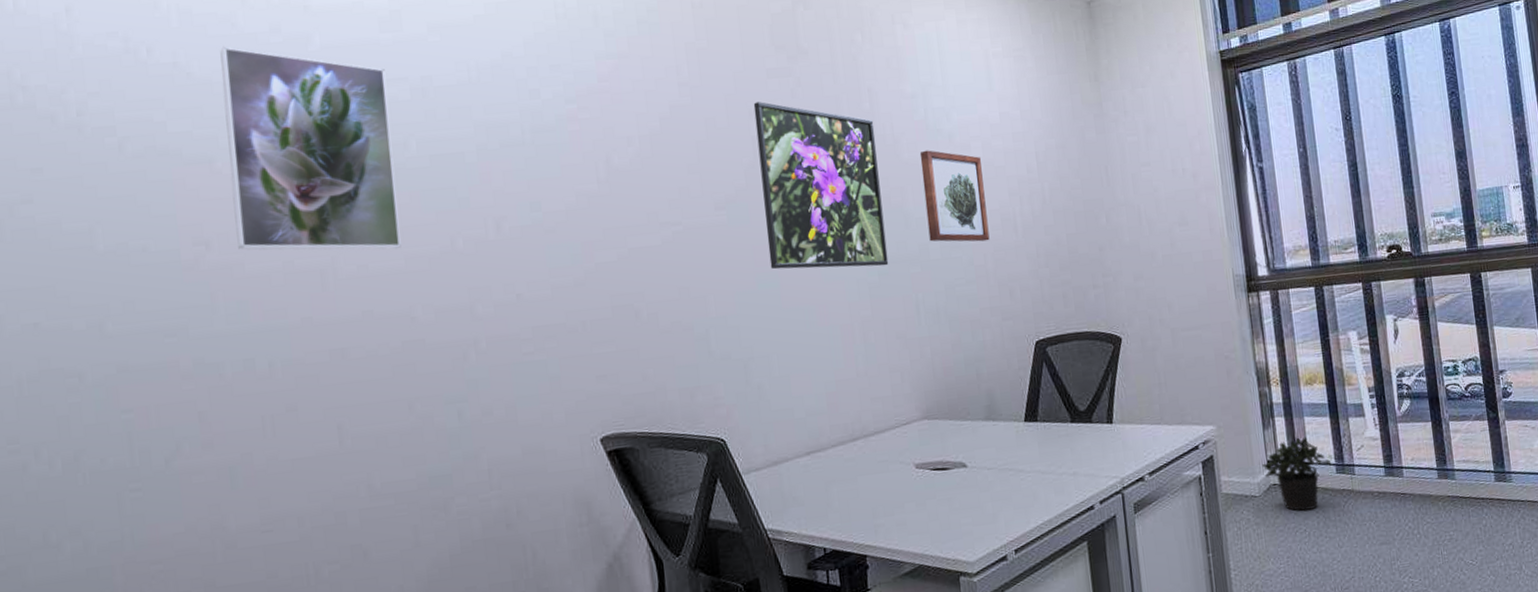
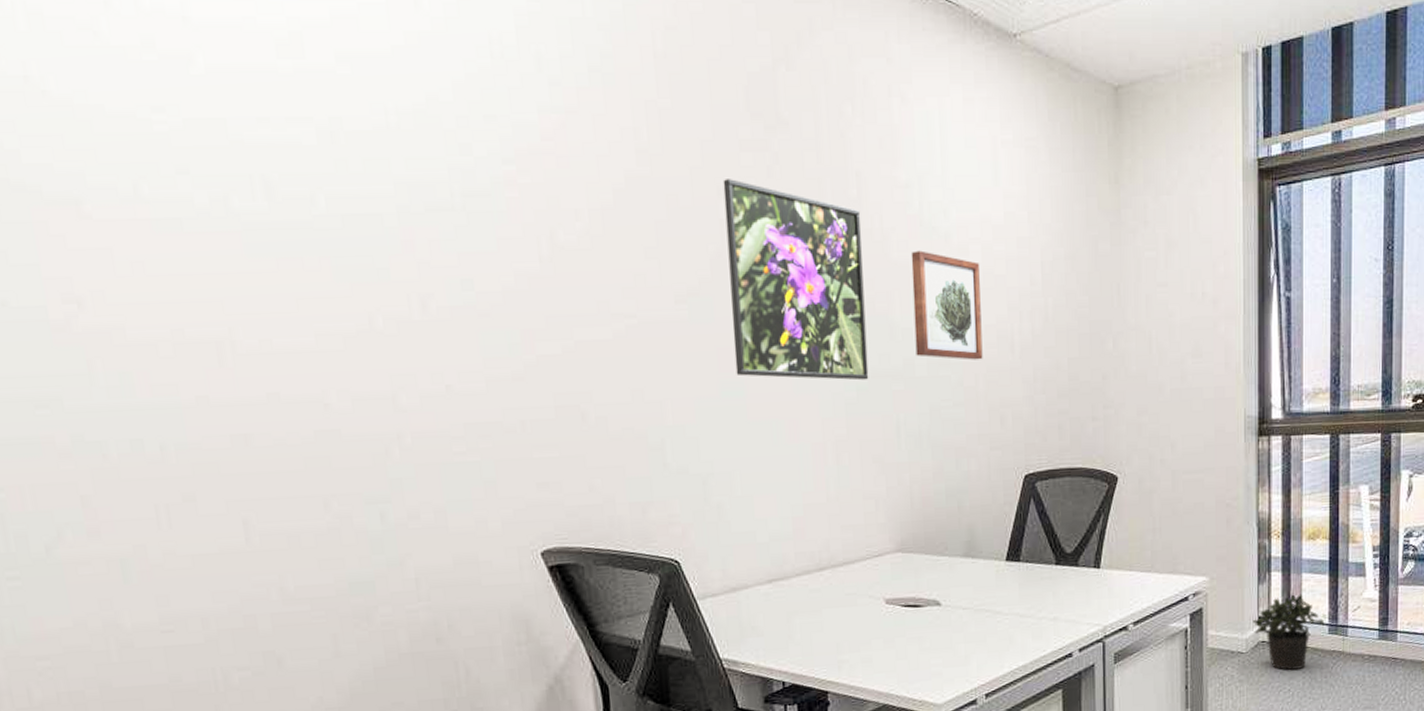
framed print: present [220,46,401,250] -> none [81,60,311,323]

